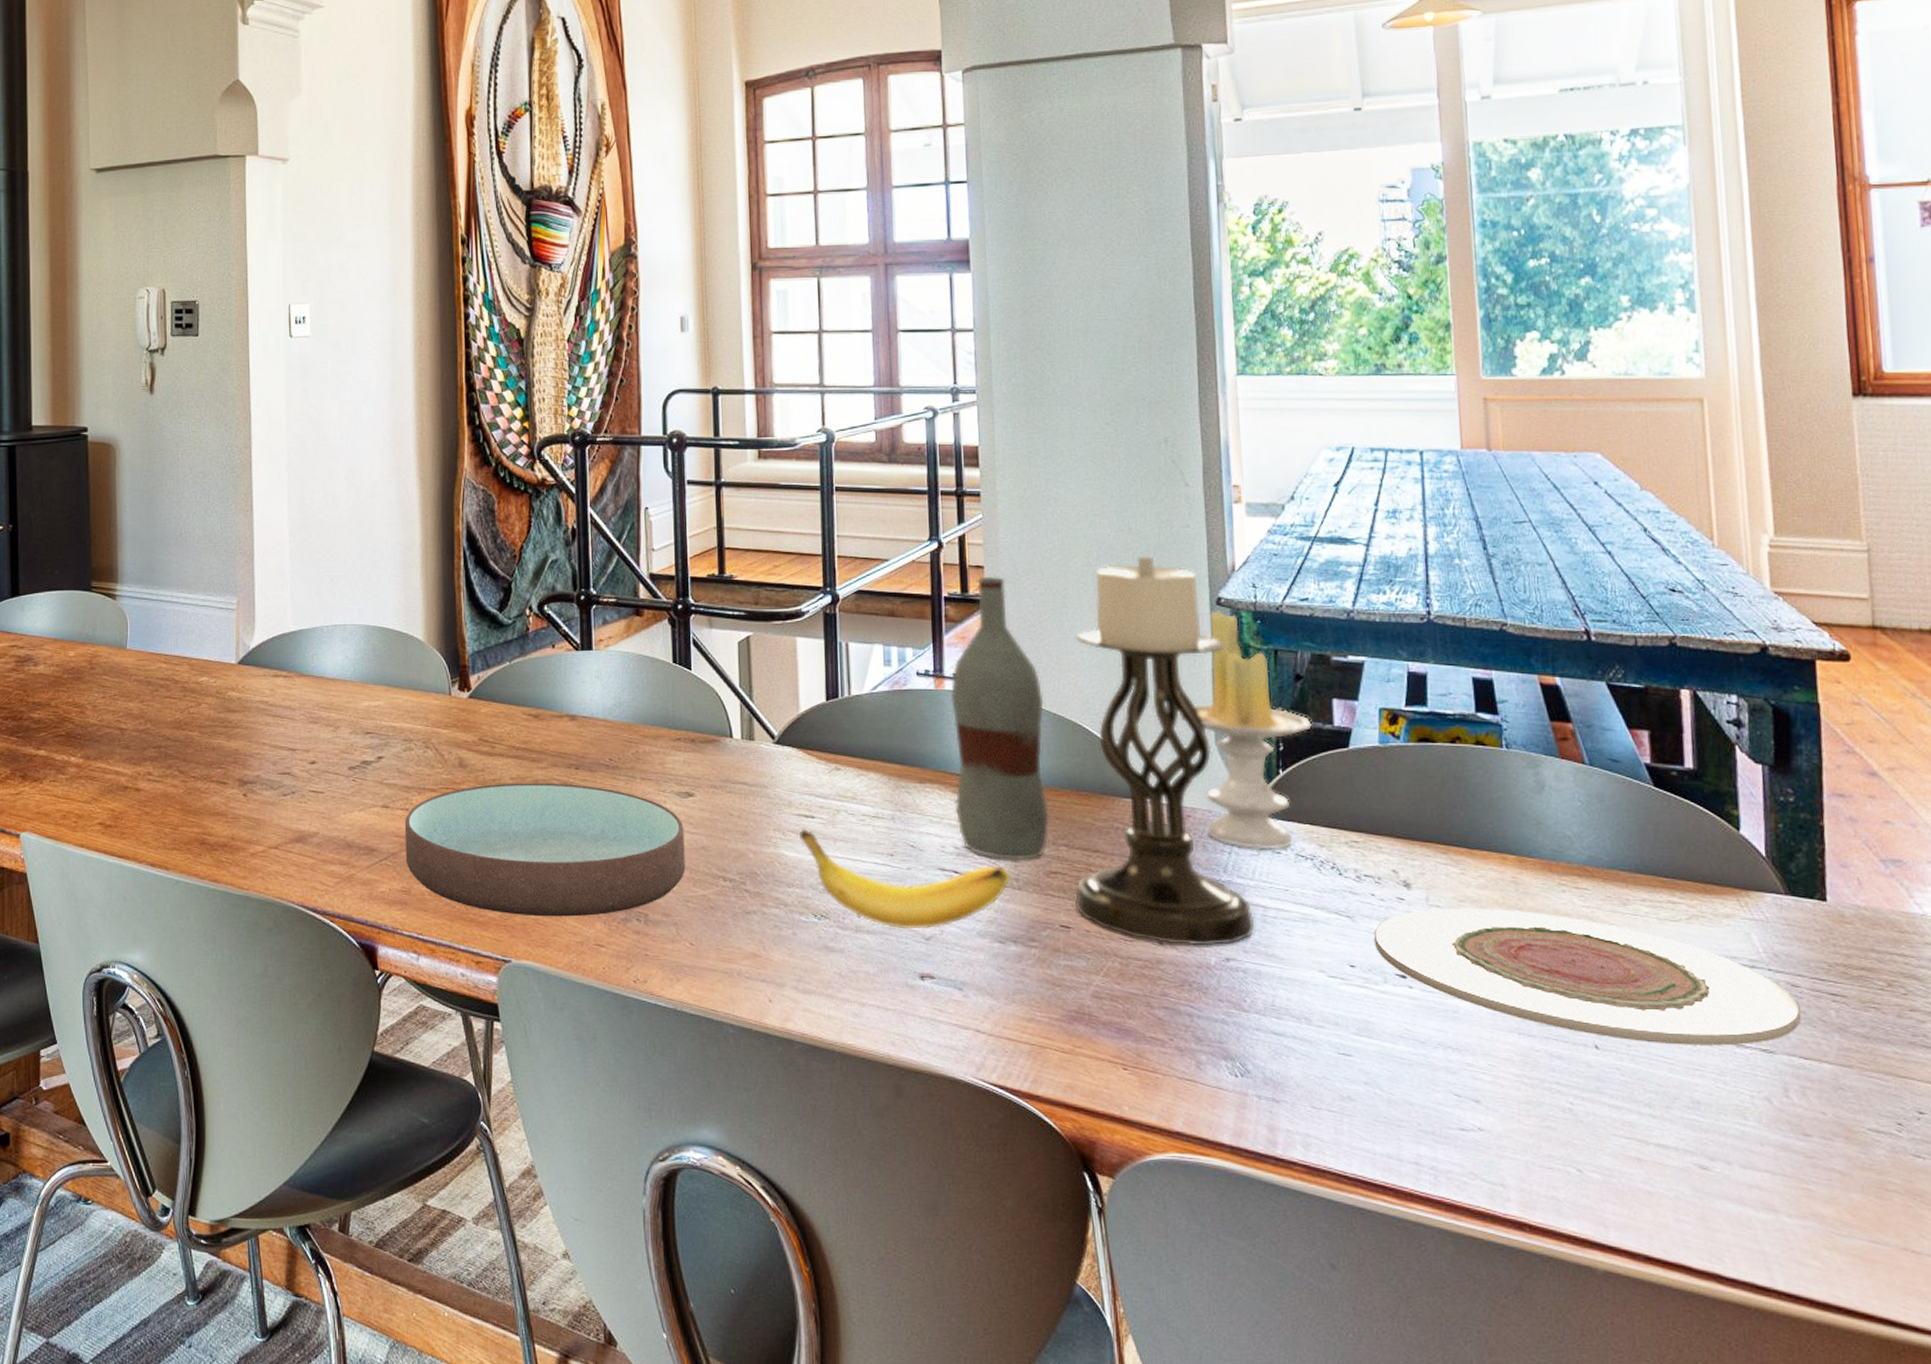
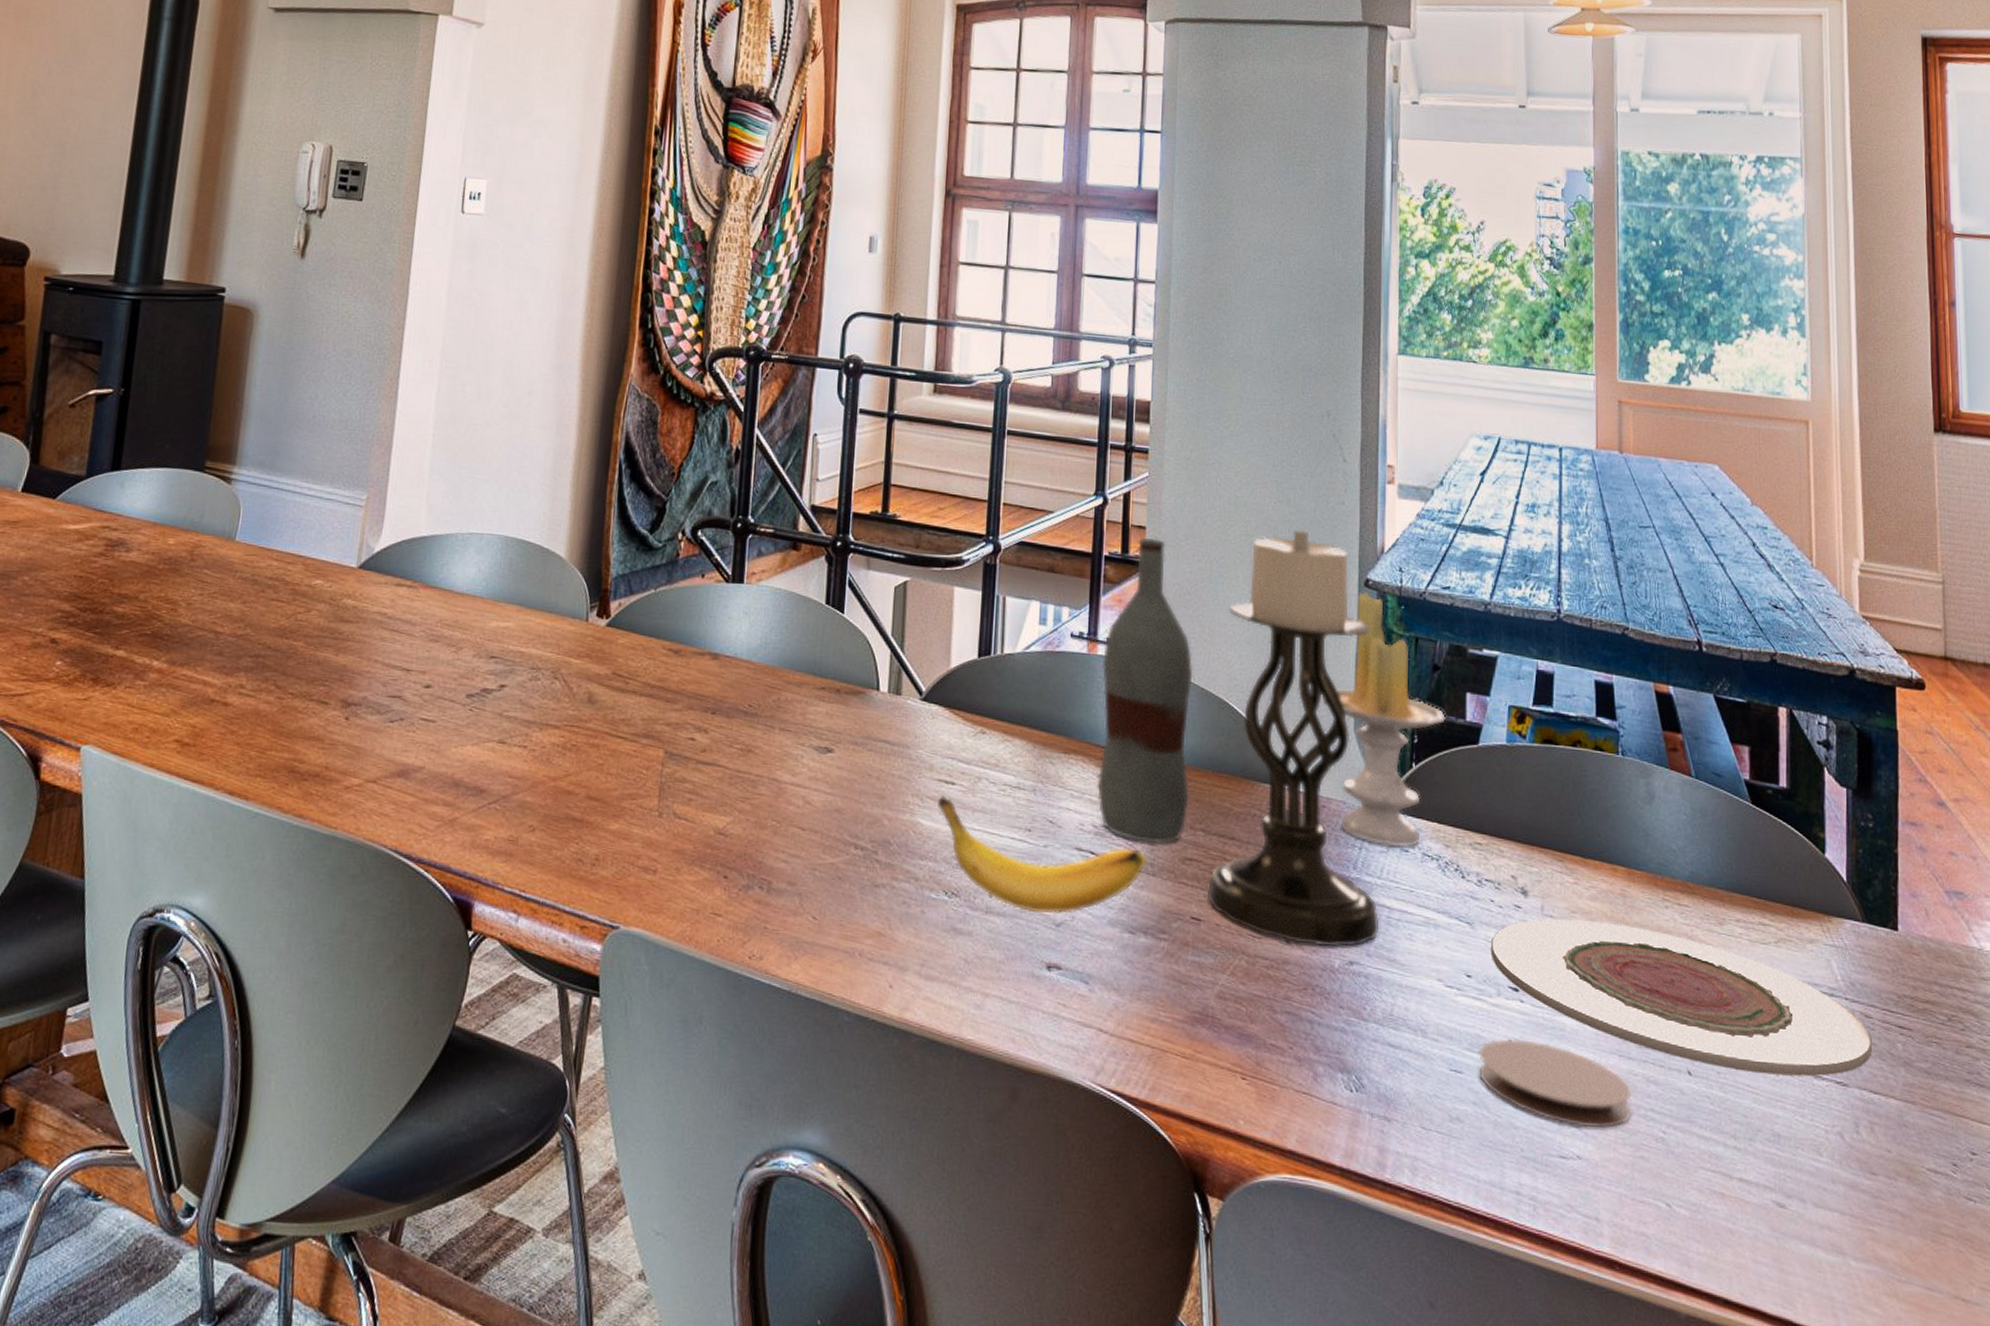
bowl: present [404,783,686,917] -> none [517,724,819,881]
coaster: none [1368,1022,1536,1102] -> present [1479,1038,1632,1128]

